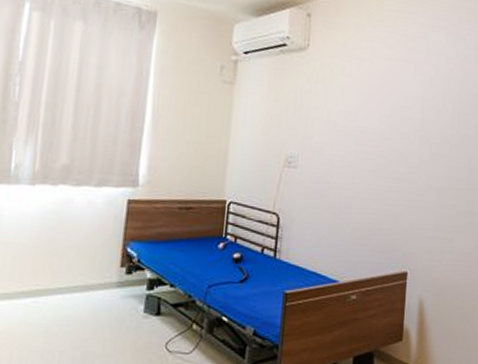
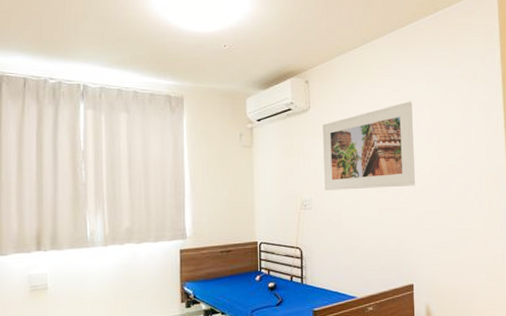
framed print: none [315,54,428,155] -> present [322,101,415,190]

